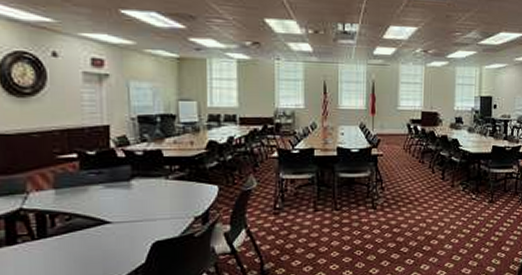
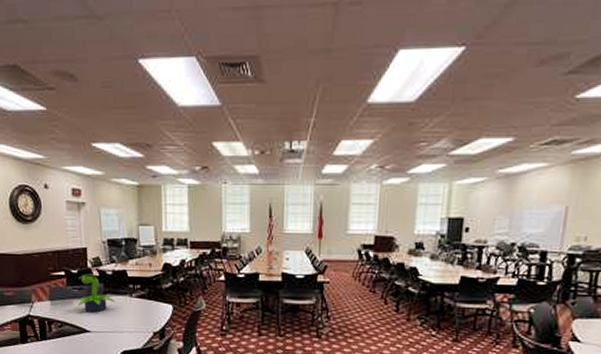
potted plant: none [92,155,147,200] -> present [76,274,116,313]

